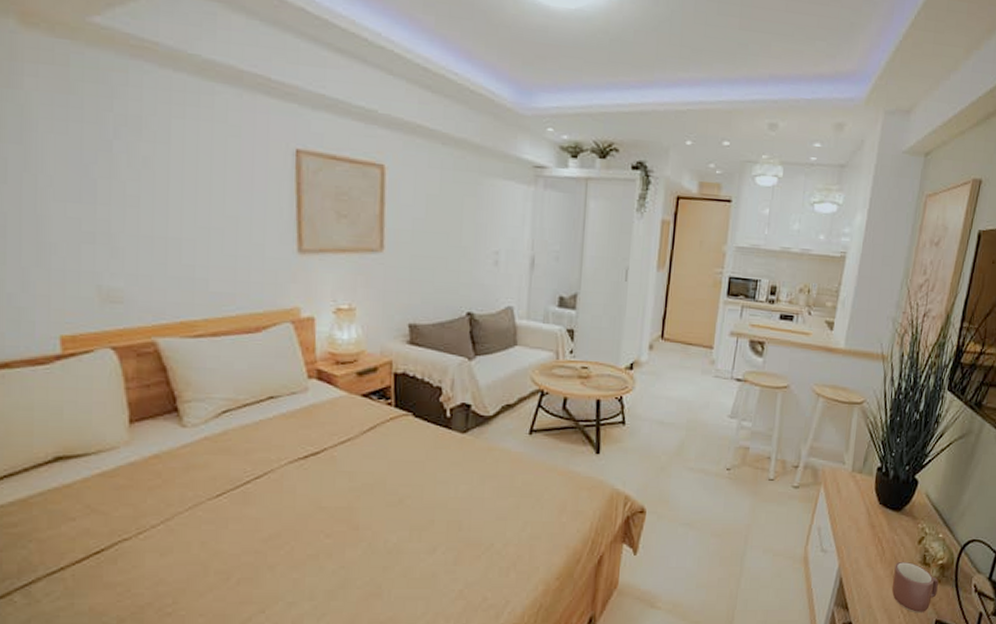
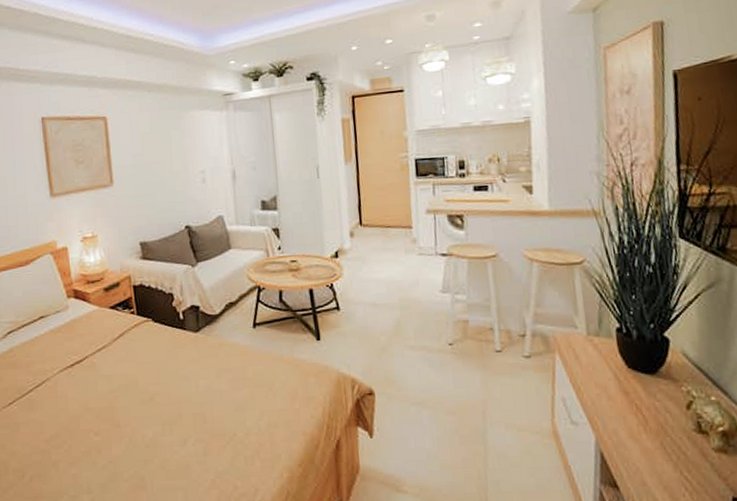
mug: present [891,561,938,613] -> none [663,430,726,491]

